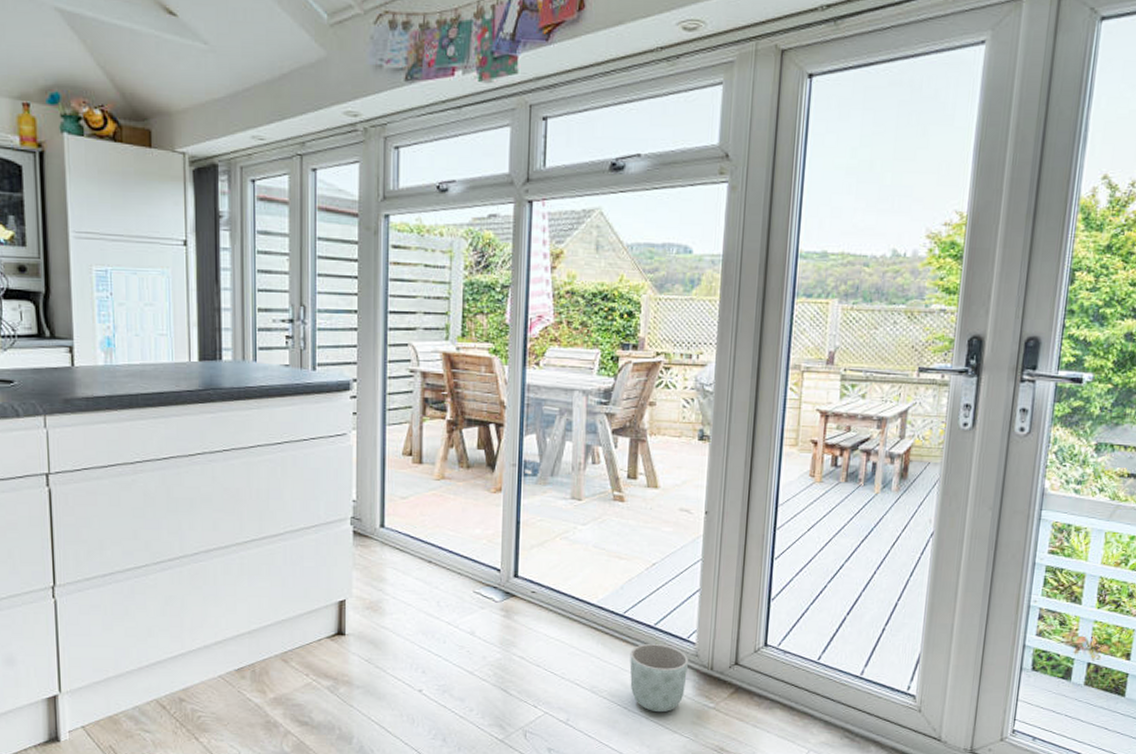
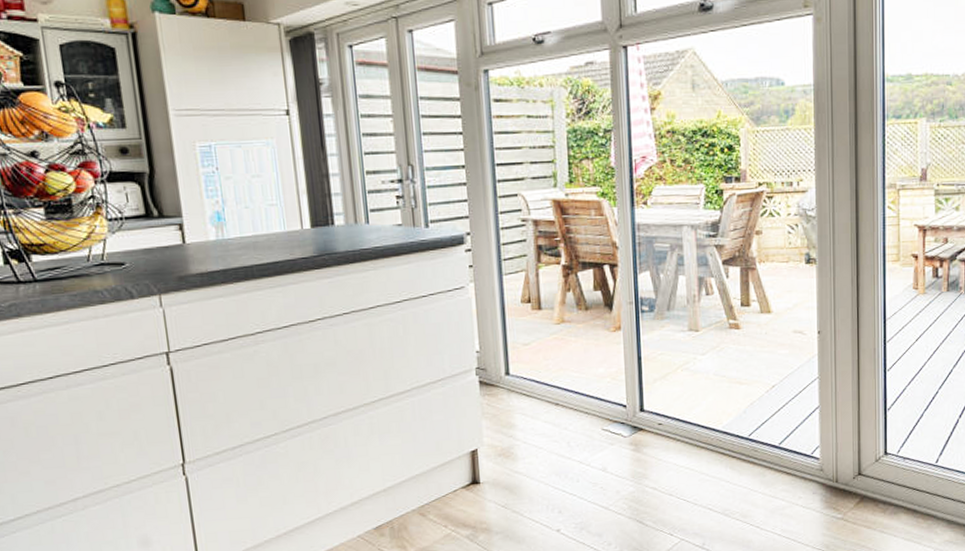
planter: present [629,643,689,713] -> none [758,462,815,529]

